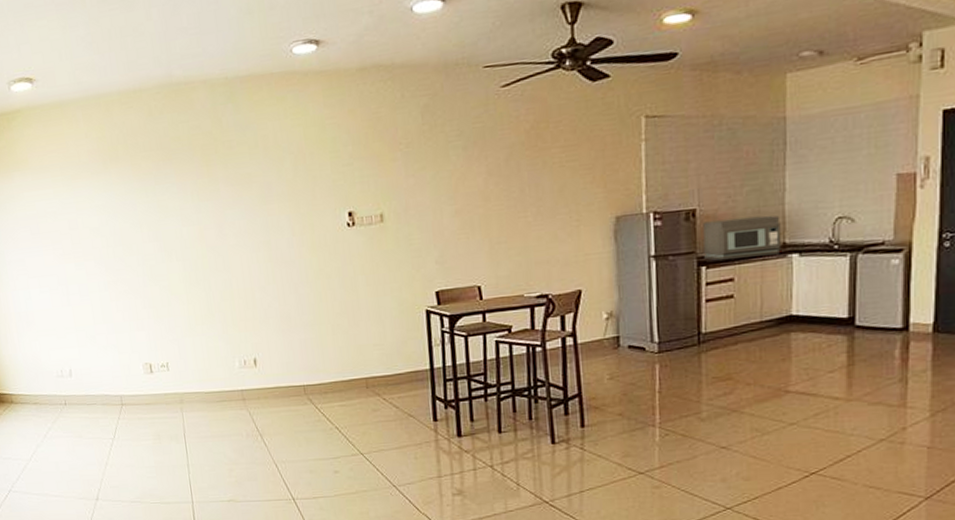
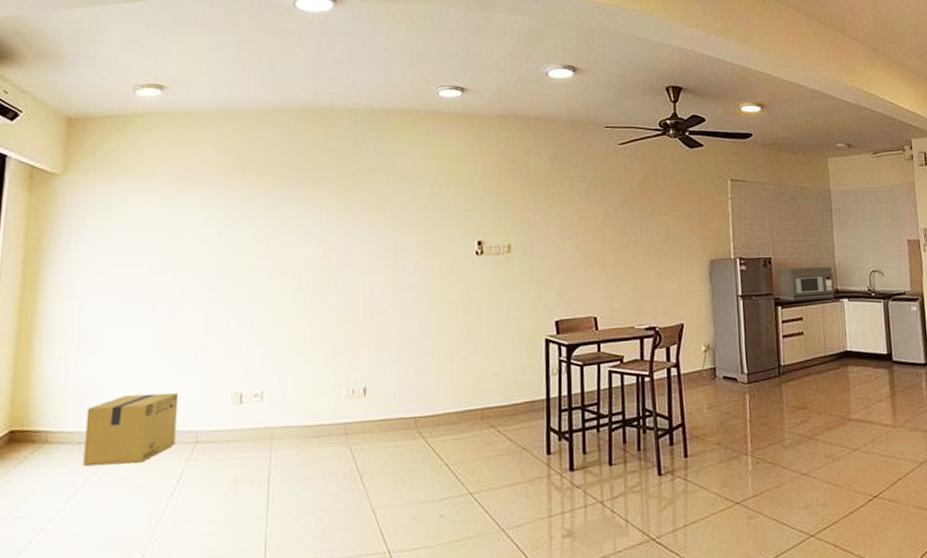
cardboard box: none [35,363,106,422] -> present [83,392,179,466]

